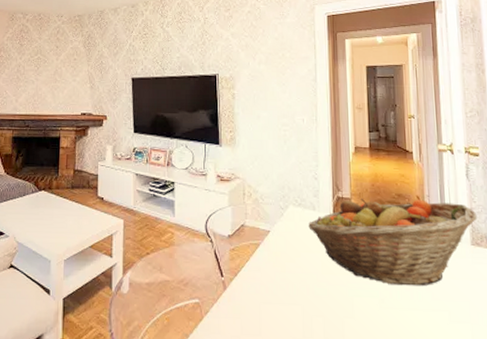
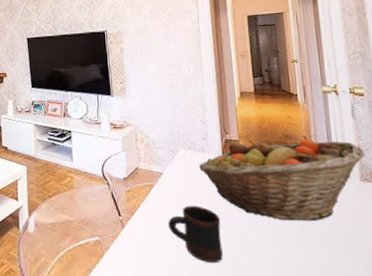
mug: none [273,267,328,330] -> present [168,206,223,263]

